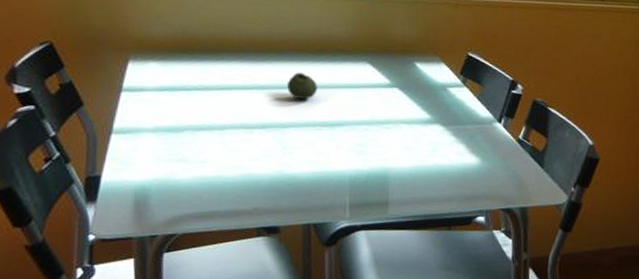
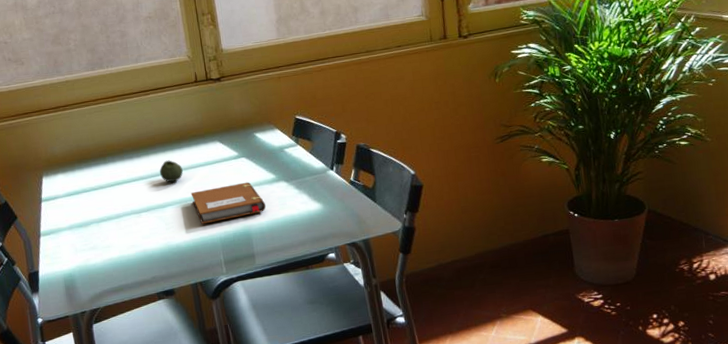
notebook: none [322,116,413,157] -> present [190,182,266,224]

